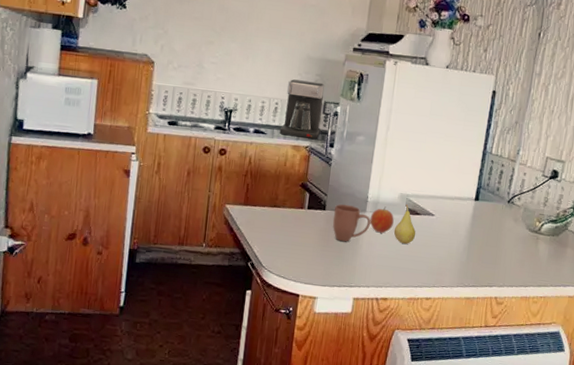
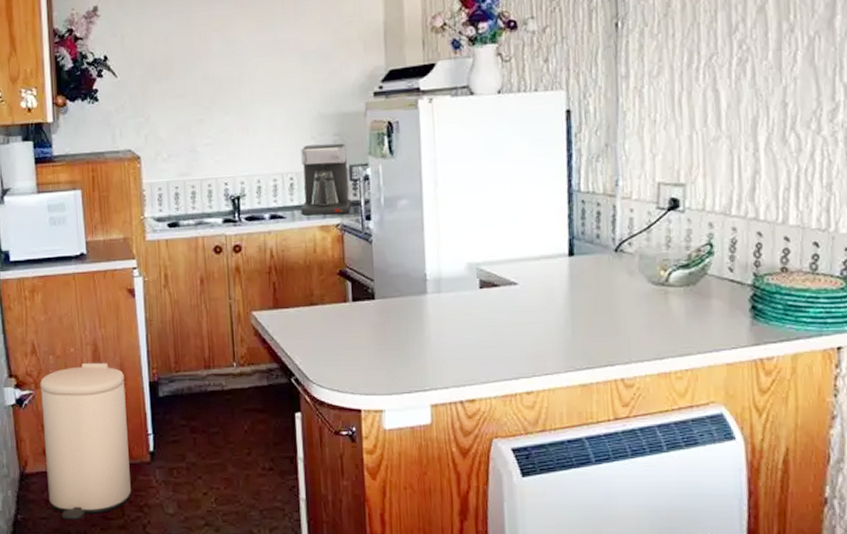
pedal bin: none [23,225,109,356] -> present [40,362,131,520]
mug: present [332,204,371,242] -> none [385,287,436,336]
fruit: present [369,206,394,233] -> none [433,283,465,318]
fruit: present [393,203,416,244] -> none [467,274,498,326]

